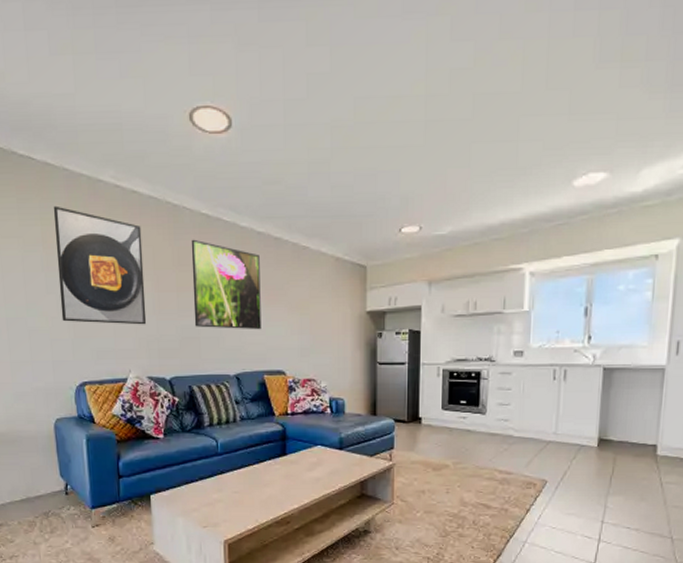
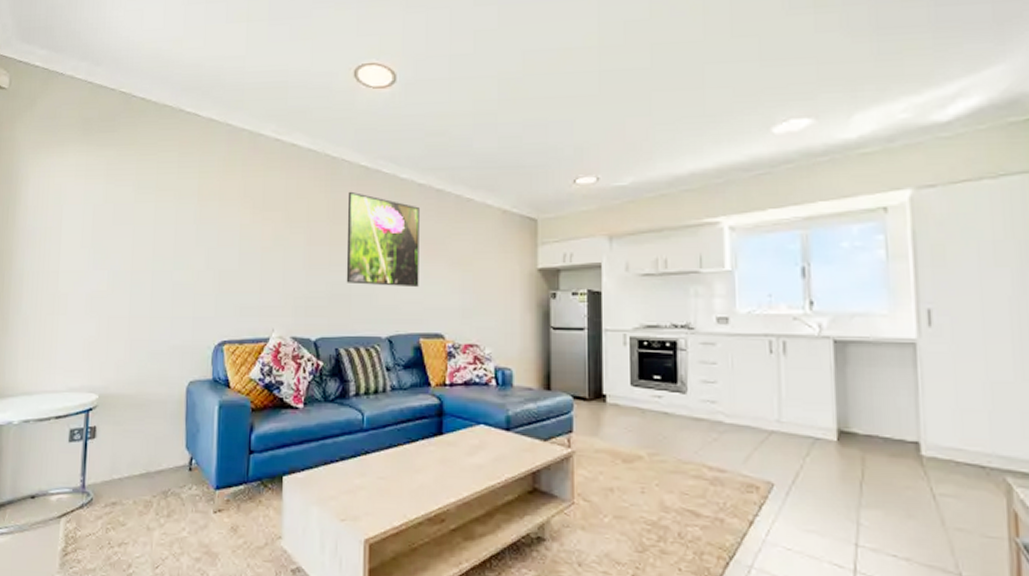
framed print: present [53,205,147,325] -> none [208,159,298,280]

